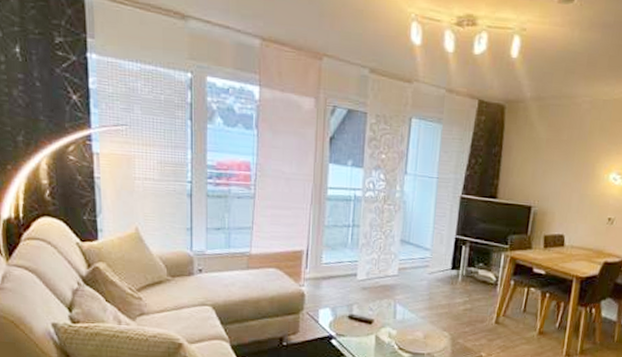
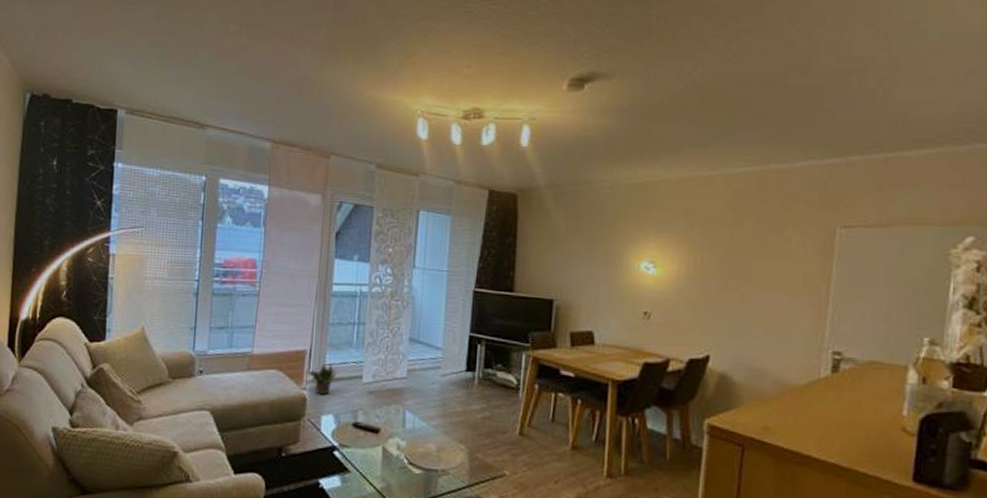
potted plant: none [302,263,333,291] -> present [305,364,337,395]

